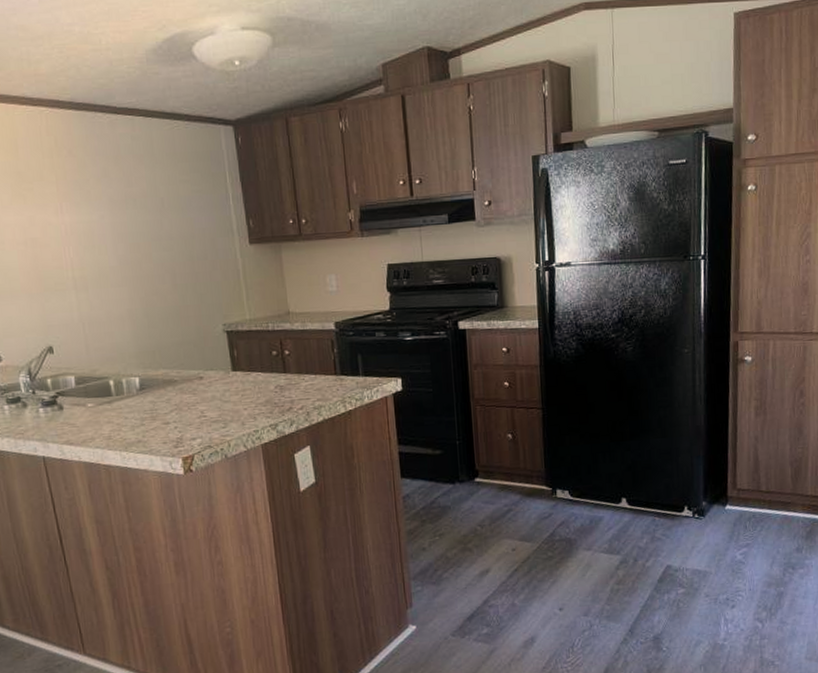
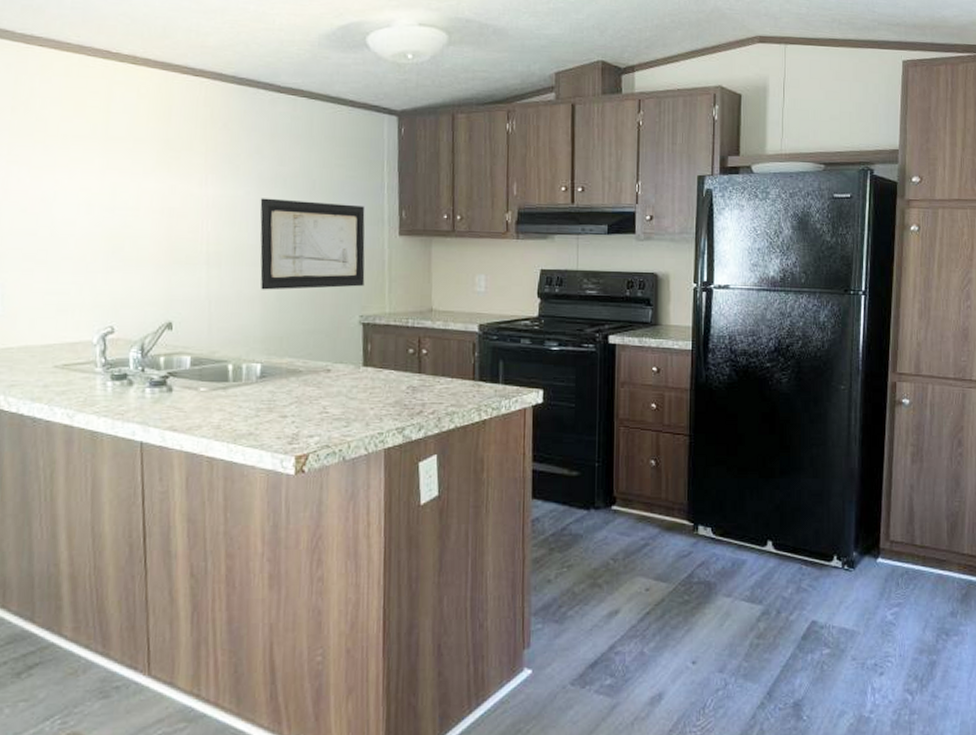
wall art: none [114,218,223,309] -> present [260,198,365,290]

